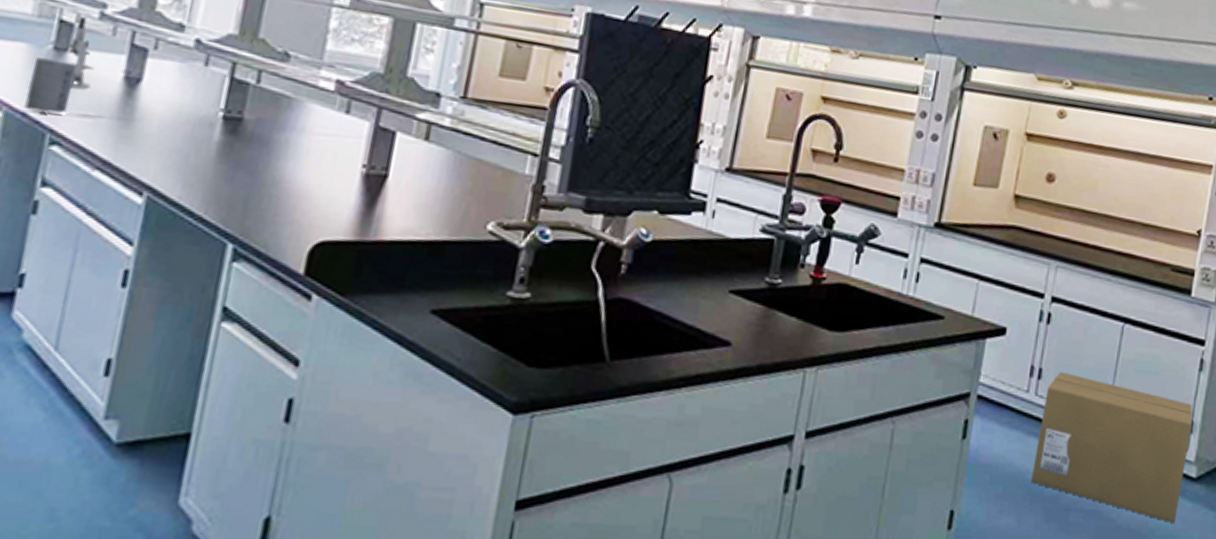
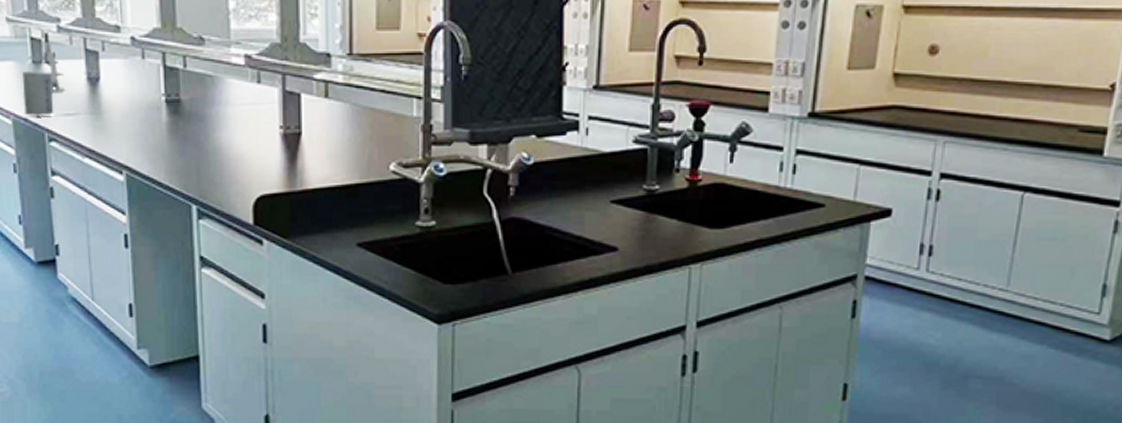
box: present [1031,371,1193,523] -> none [926,246,1106,384]

